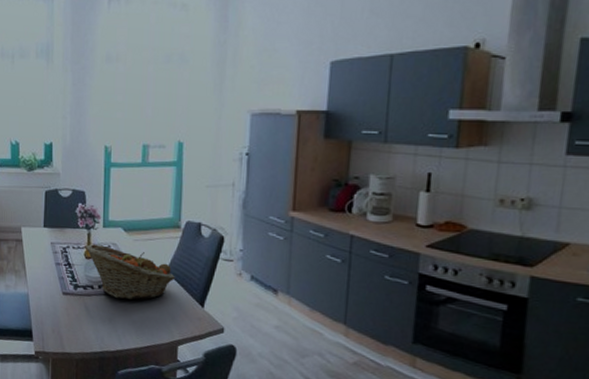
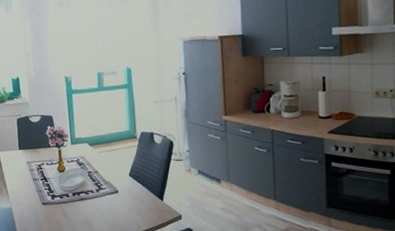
fruit basket: present [85,244,175,300] -> none [57,159,137,202]

